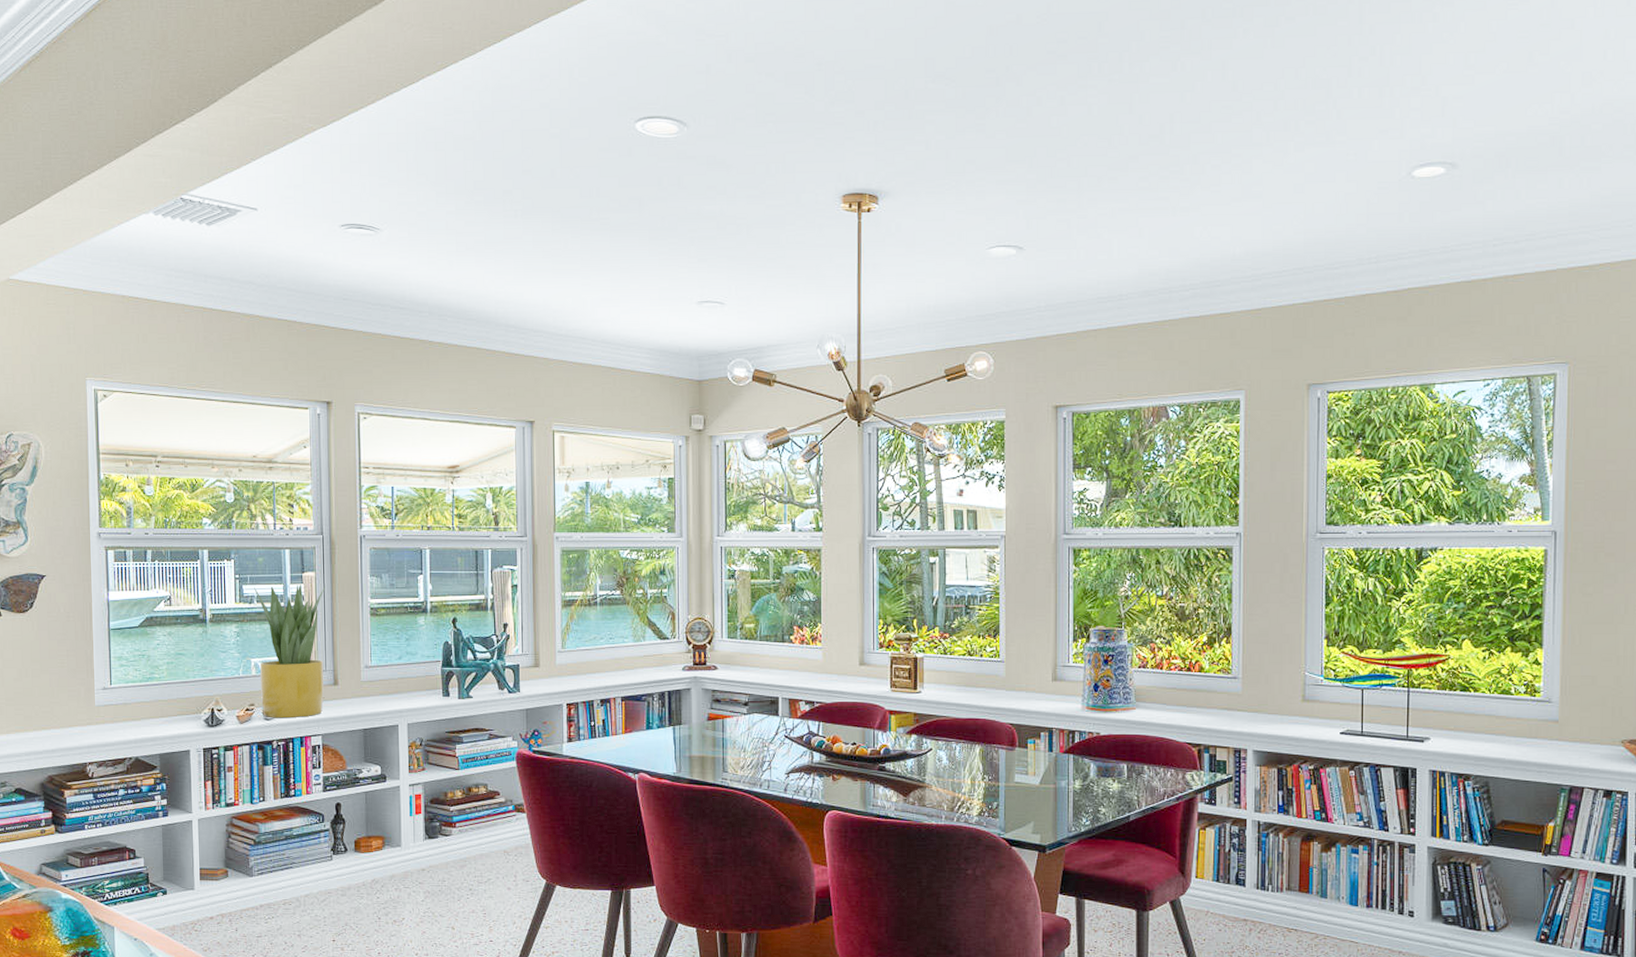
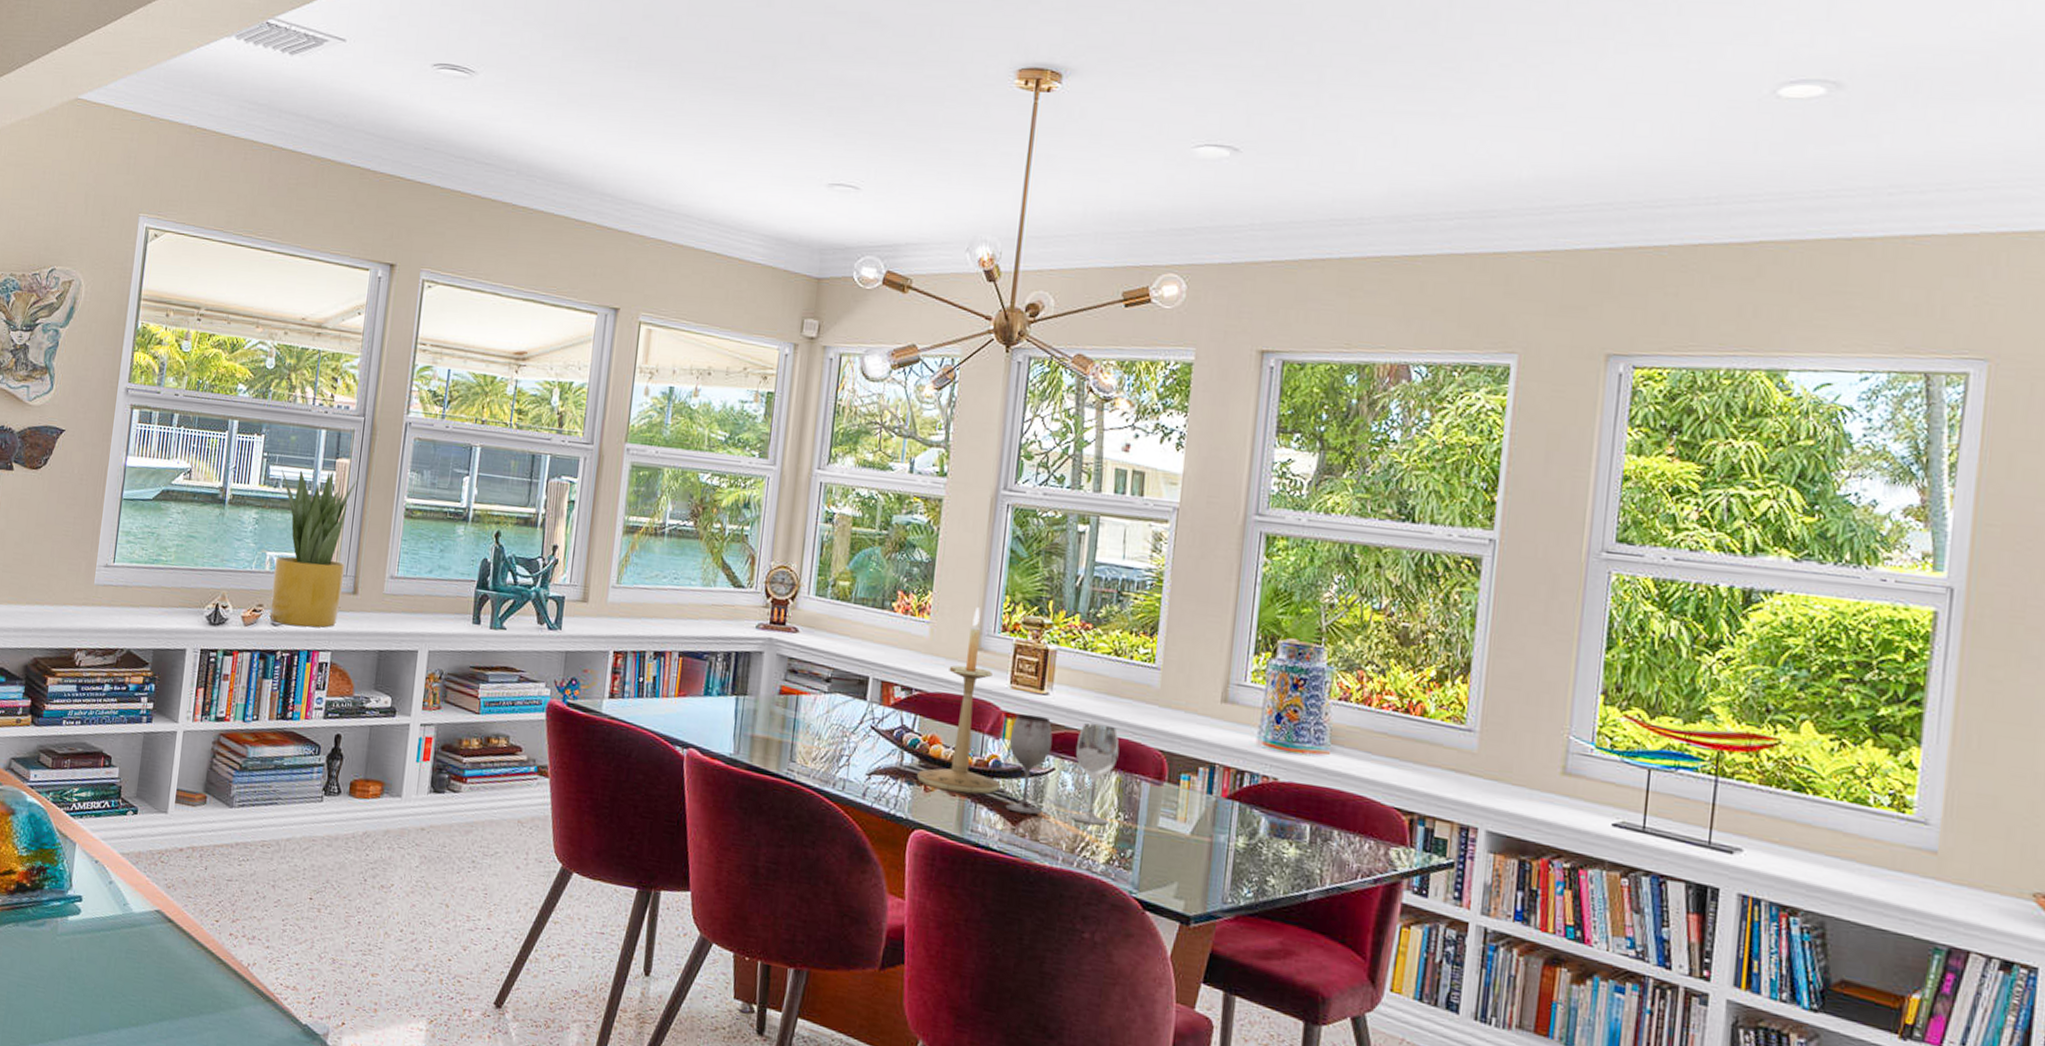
candlestick: none [825,632,892,778] -> present [916,607,1001,795]
wineglass: none [895,709,979,787] -> present [1005,713,1119,826]

